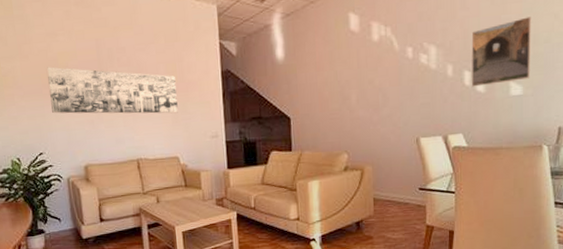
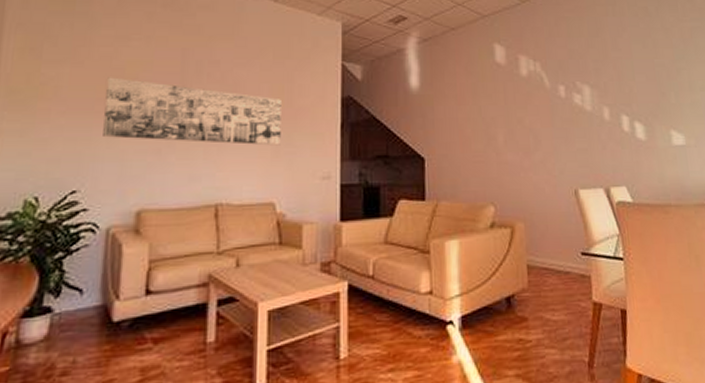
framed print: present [471,17,532,87] -> none [626,63,691,133]

